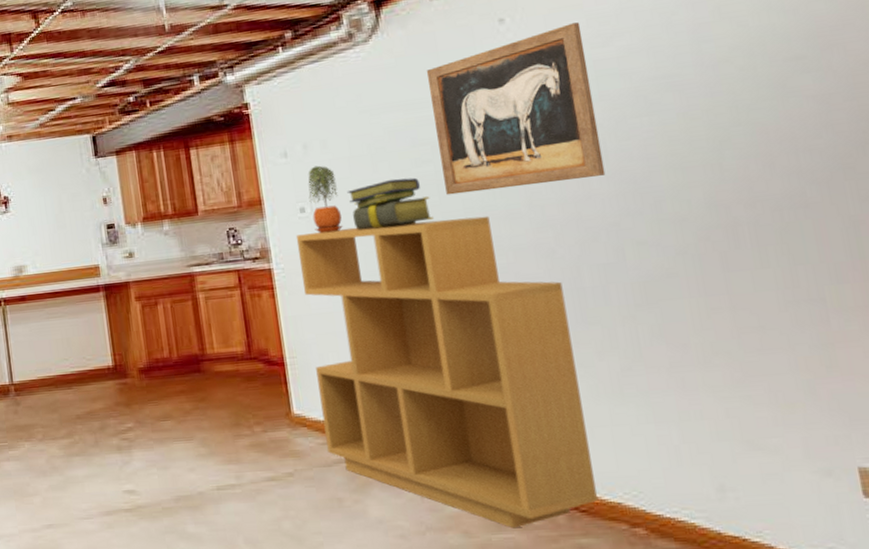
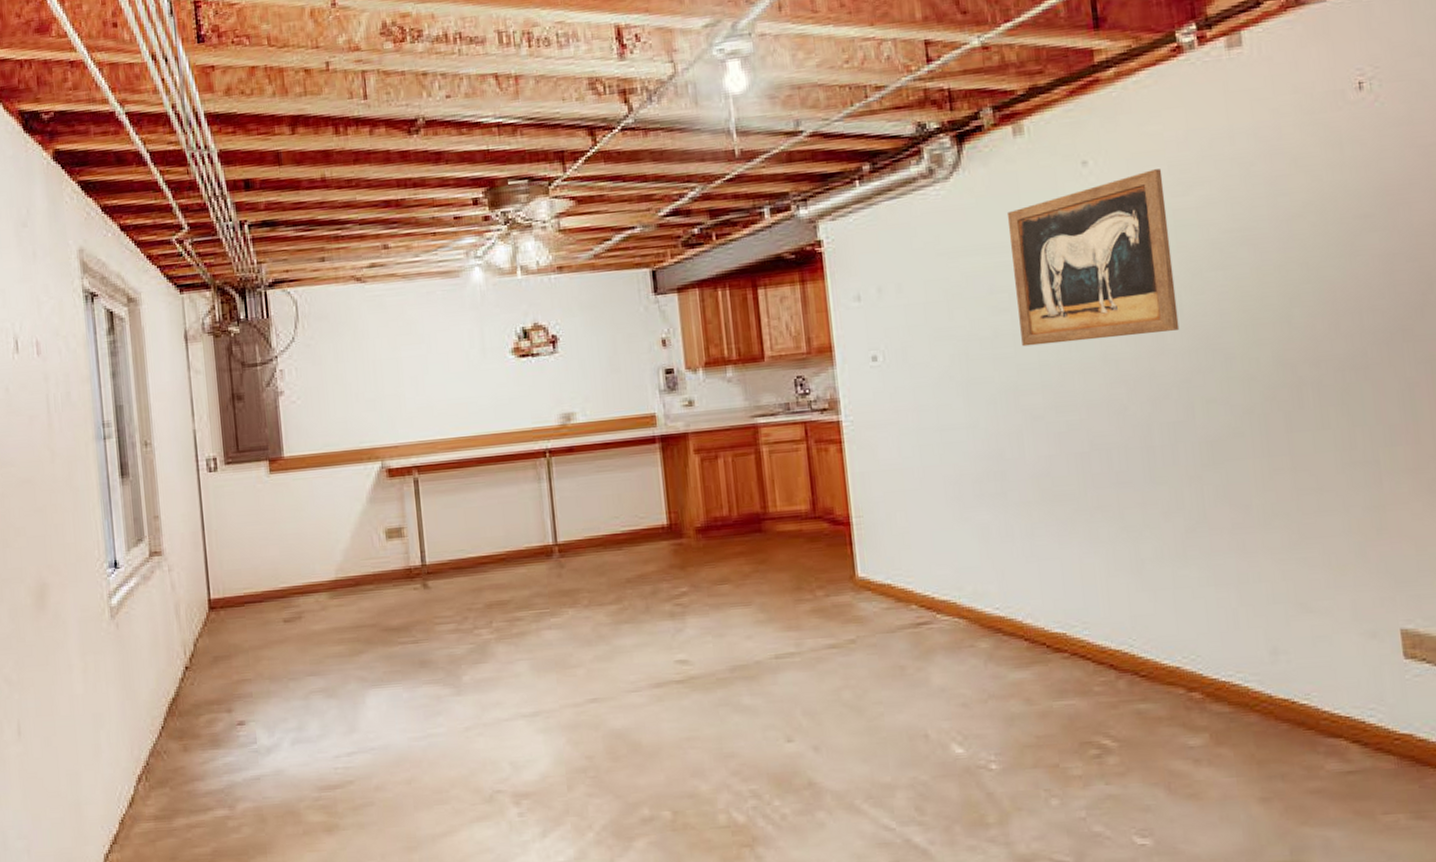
shelving unit: present [295,216,598,529] -> none [866,369,1157,695]
potted plant: present [308,165,343,234] -> none [881,311,916,384]
stack of books: present [347,177,433,230] -> none [921,326,1008,382]

